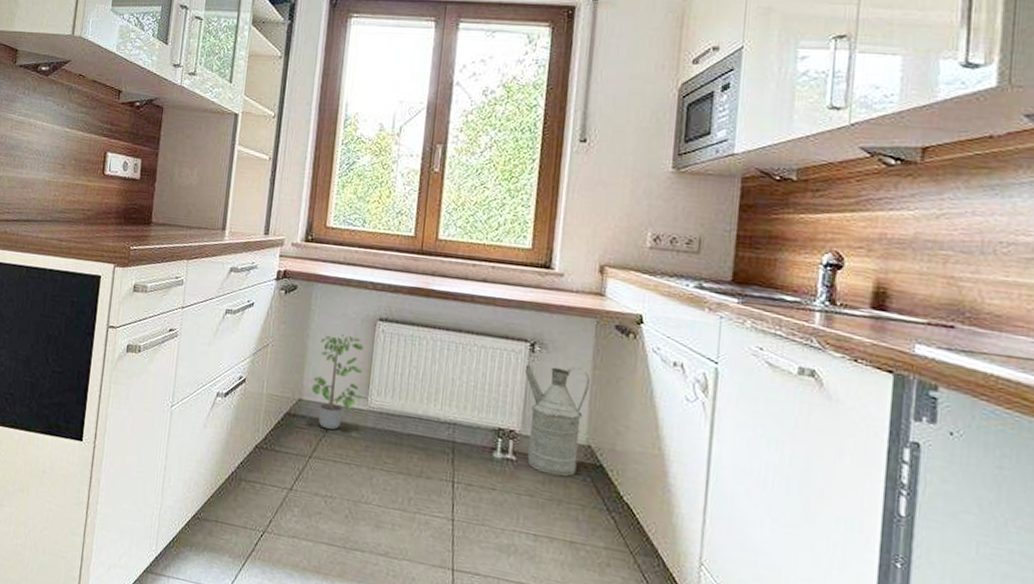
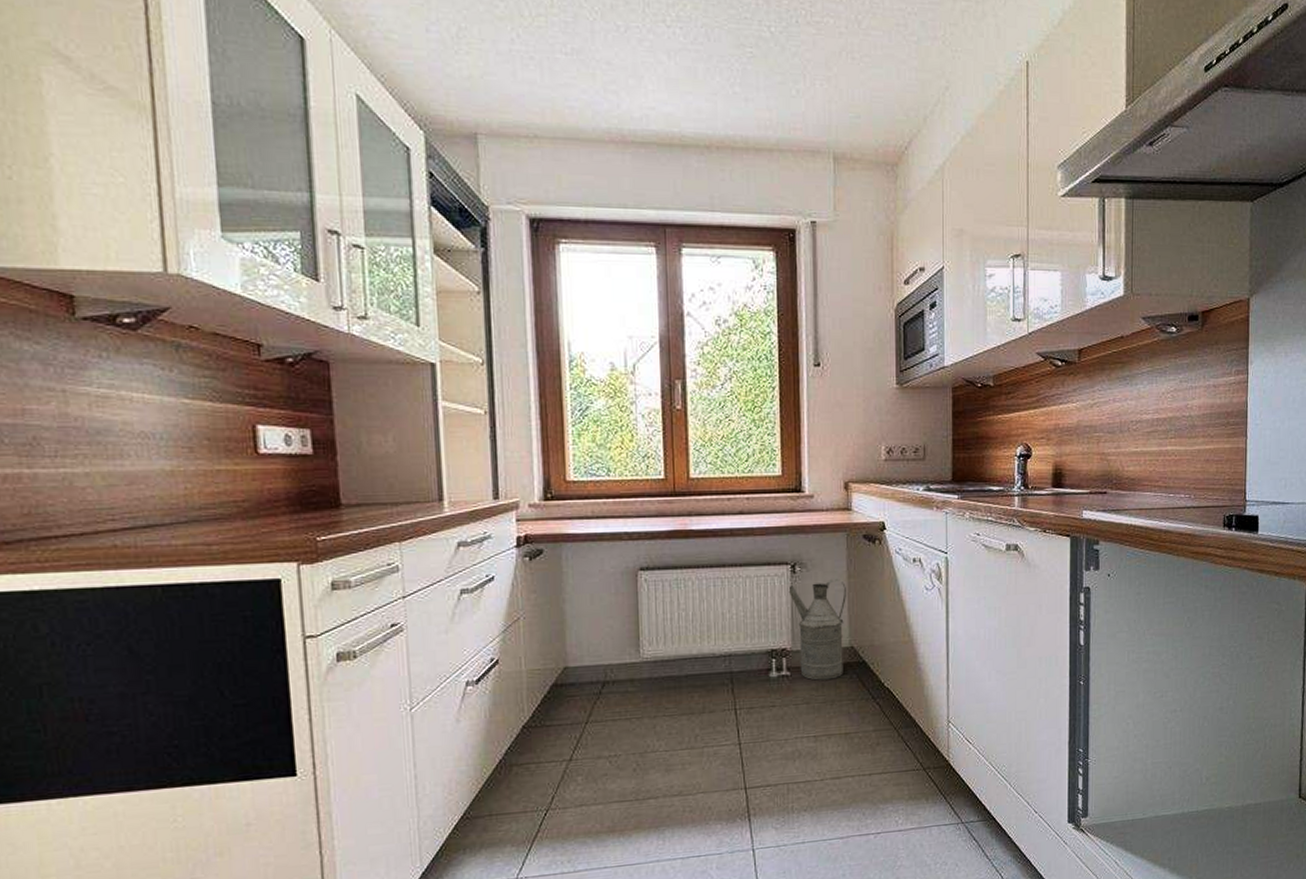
potted plant: present [312,334,367,430] -> none [577,591,639,691]

